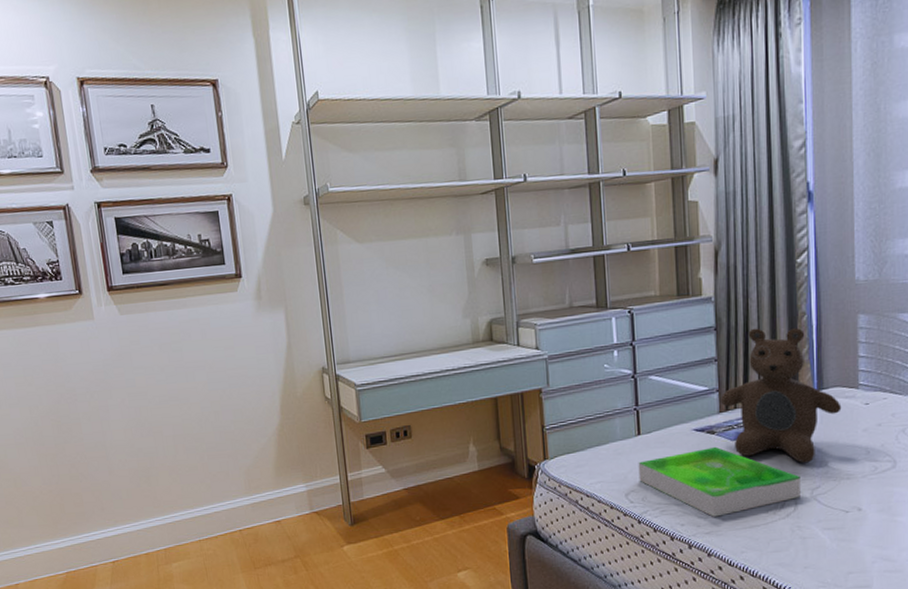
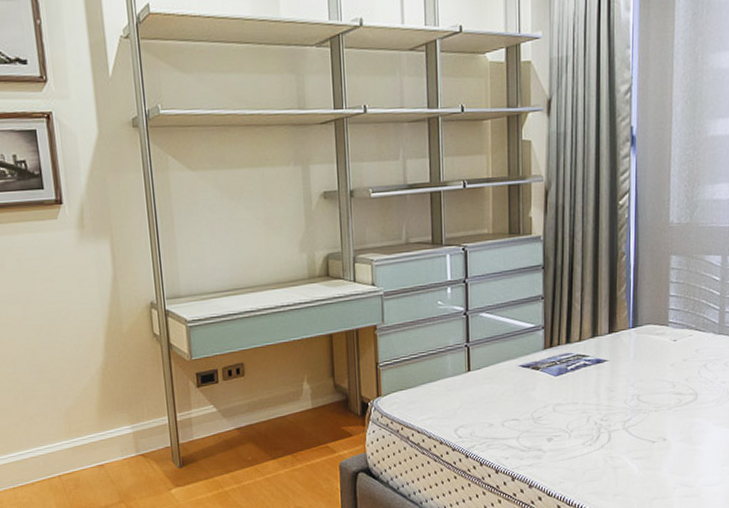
tray: present [638,446,801,517] -> none [467,382,614,450]
teddy bear: present [720,328,842,463] -> none [545,267,653,397]

